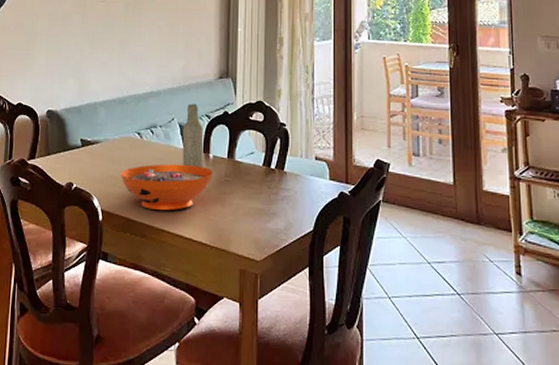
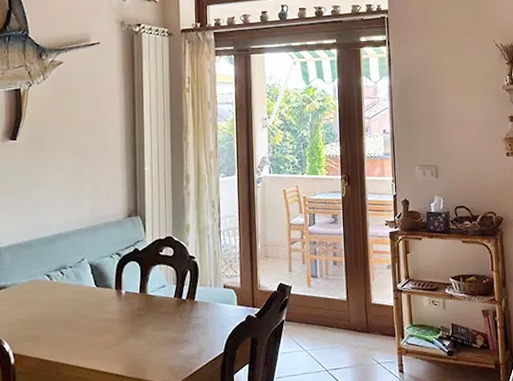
decorative bowl: present [121,164,213,210] -> none [31,302,126,348]
bottle: present [182,103,204,167] -> none [93,243,116,304]

